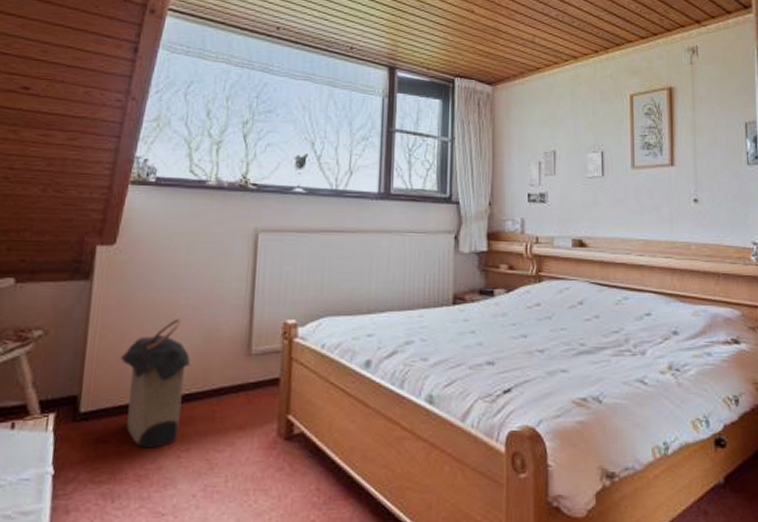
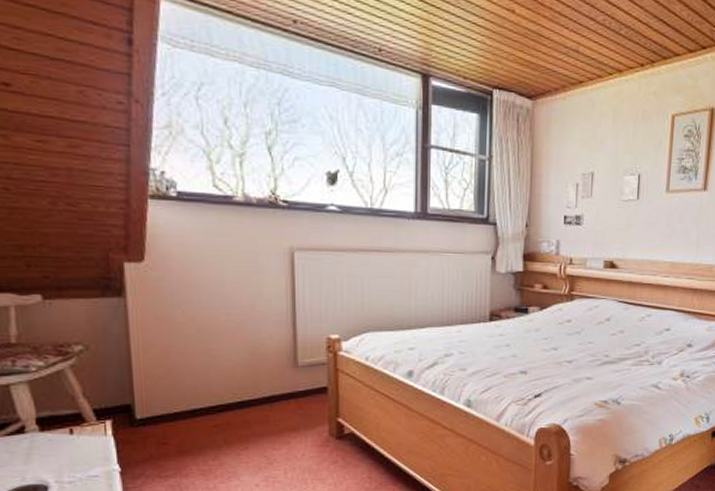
laundry hamper: present [120,318,191,448] -> none [168,334,240,448]

